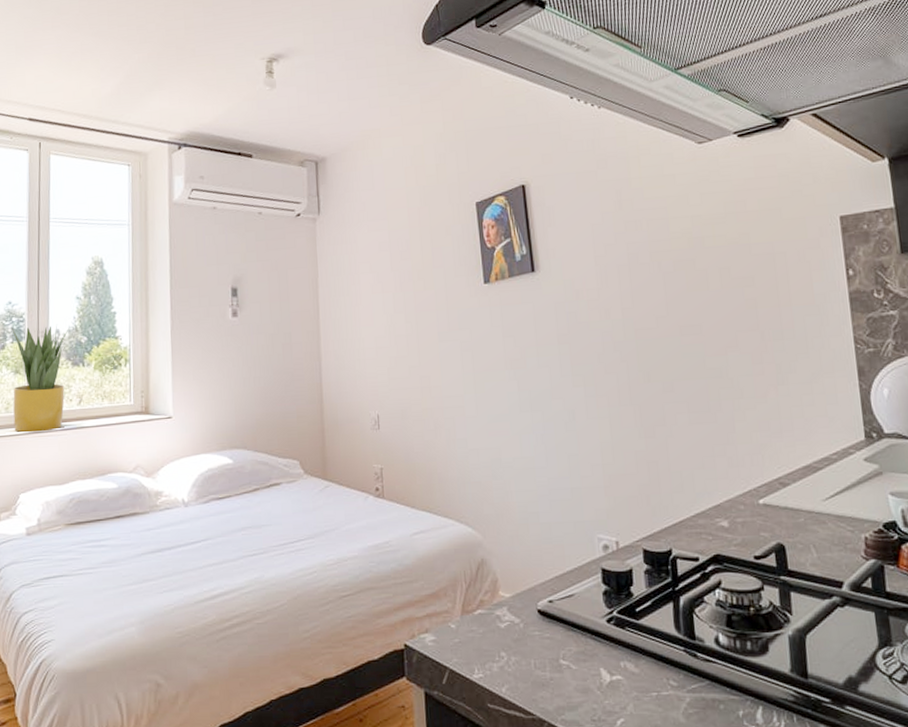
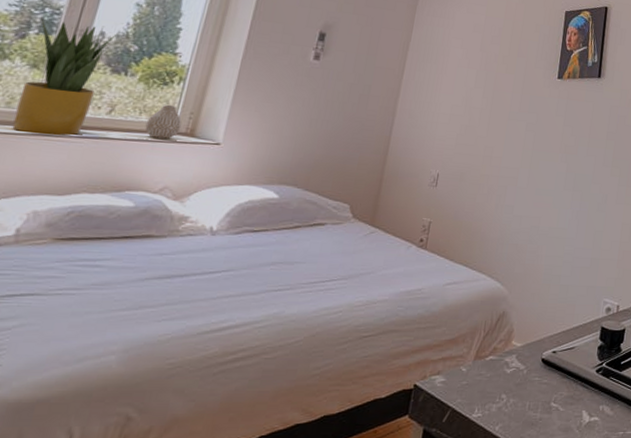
vase: none [109,386,137,421] -> present [145,104,183,139]

